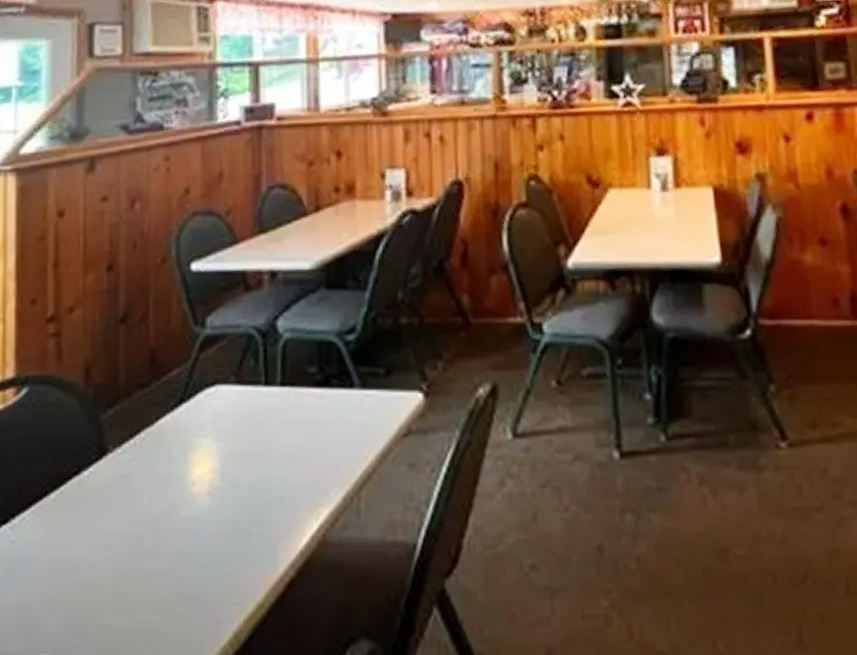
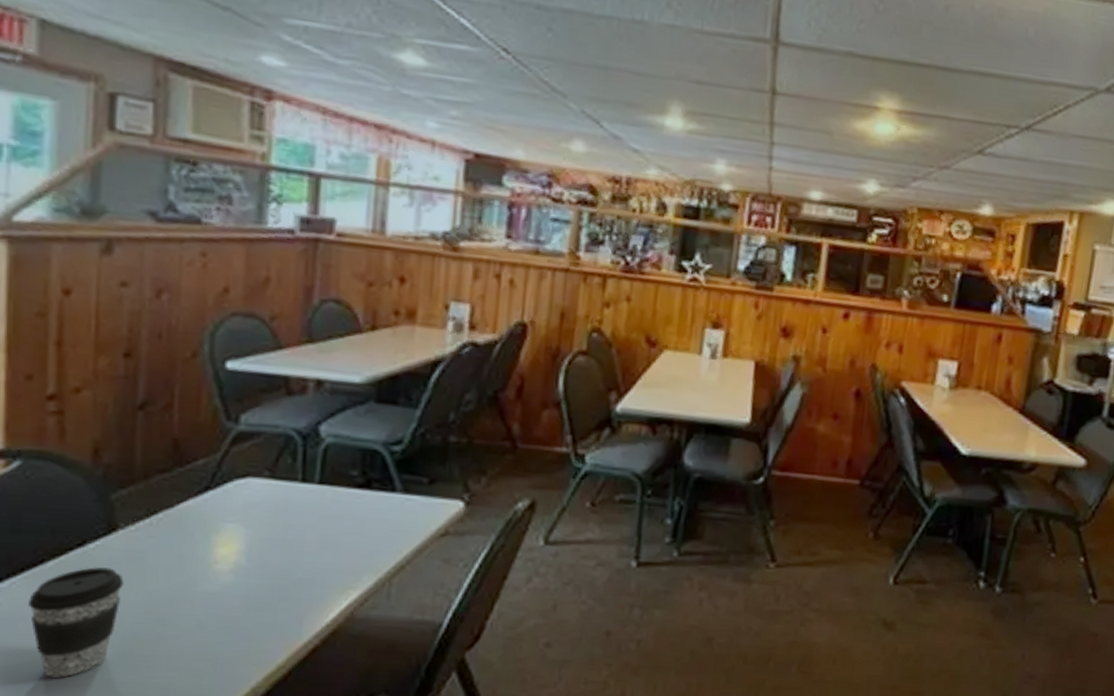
coffee cup: none [34,497,114,625] -> present [27,567,124,678]

